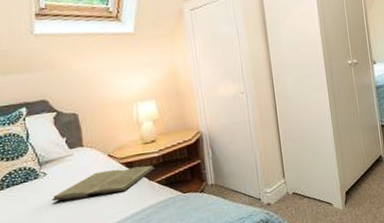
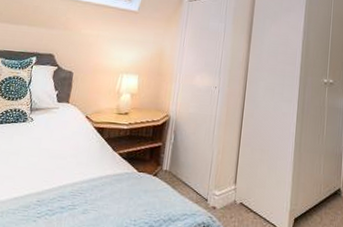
book: present [52,166,155,202] -> none [30,129,121,155]

